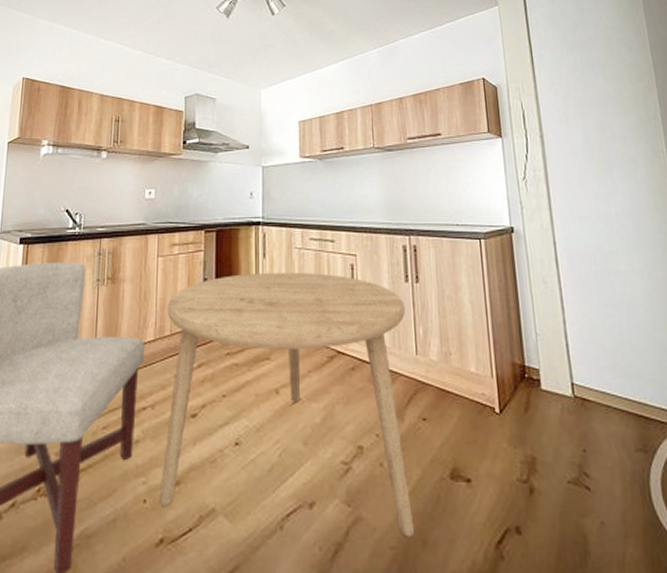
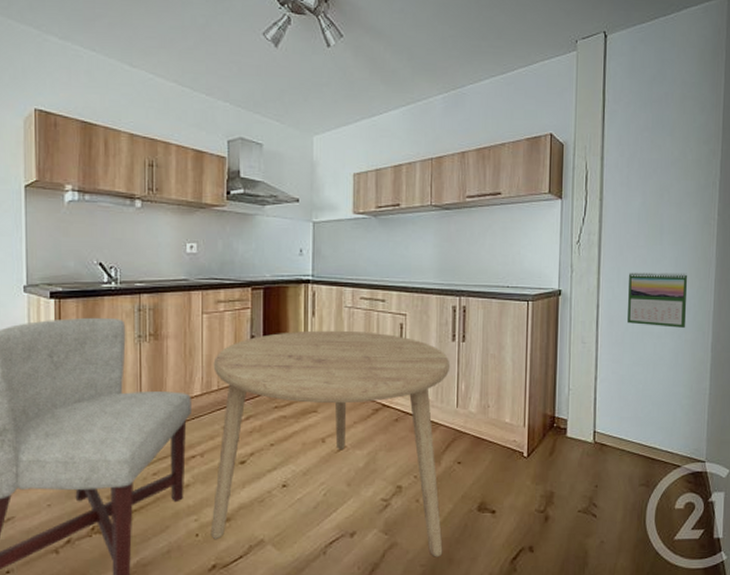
calendar: none [583,207,655,265] -> present [628,272,688,328]

